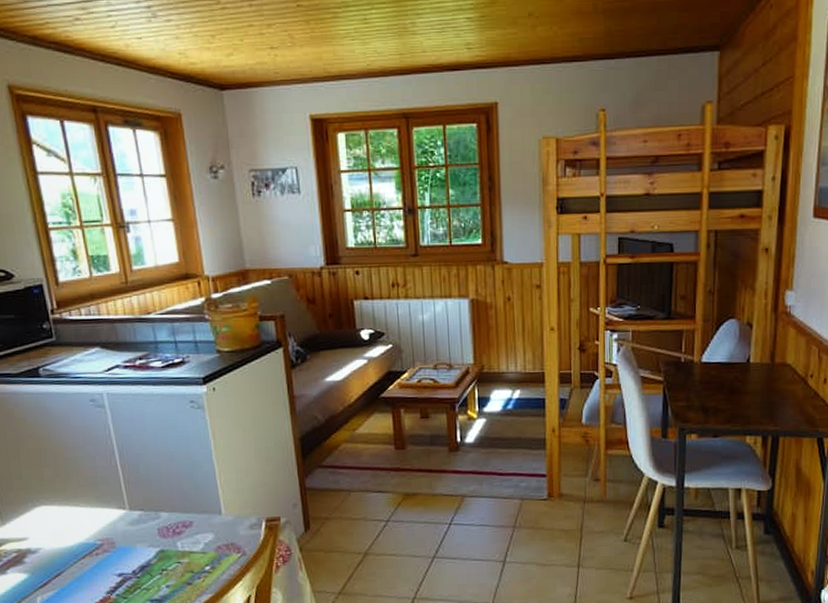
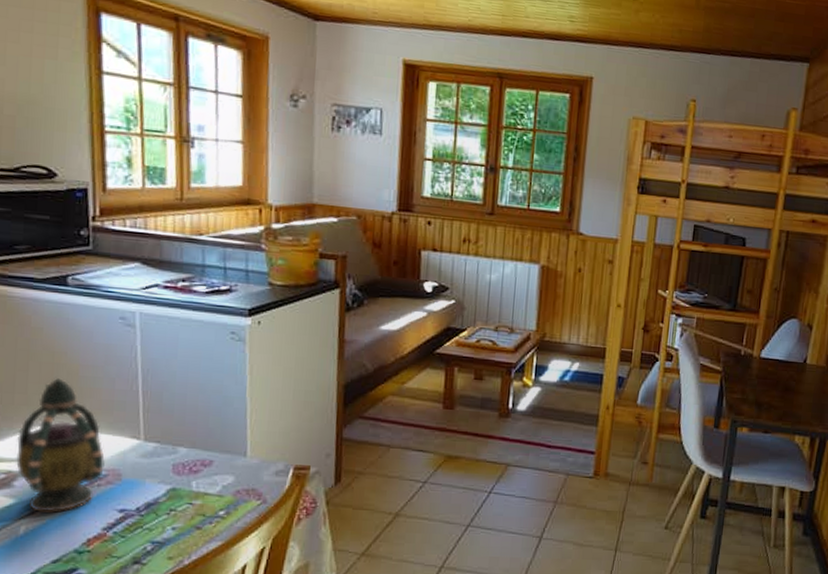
teapot: none [20,462,99,583] -> present [16,378,105,513]

